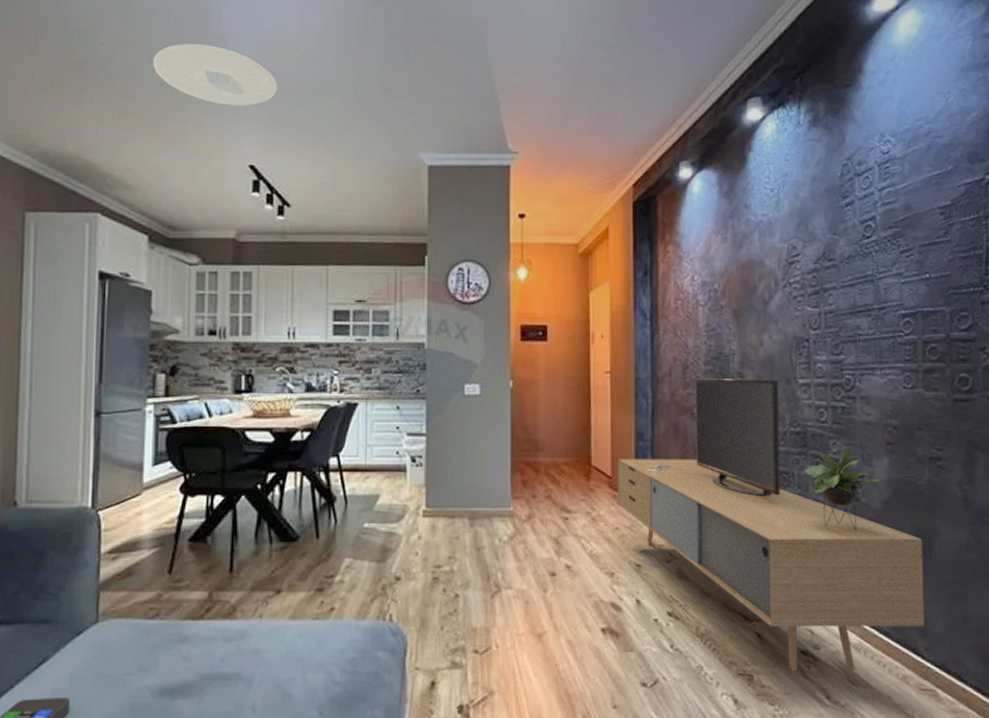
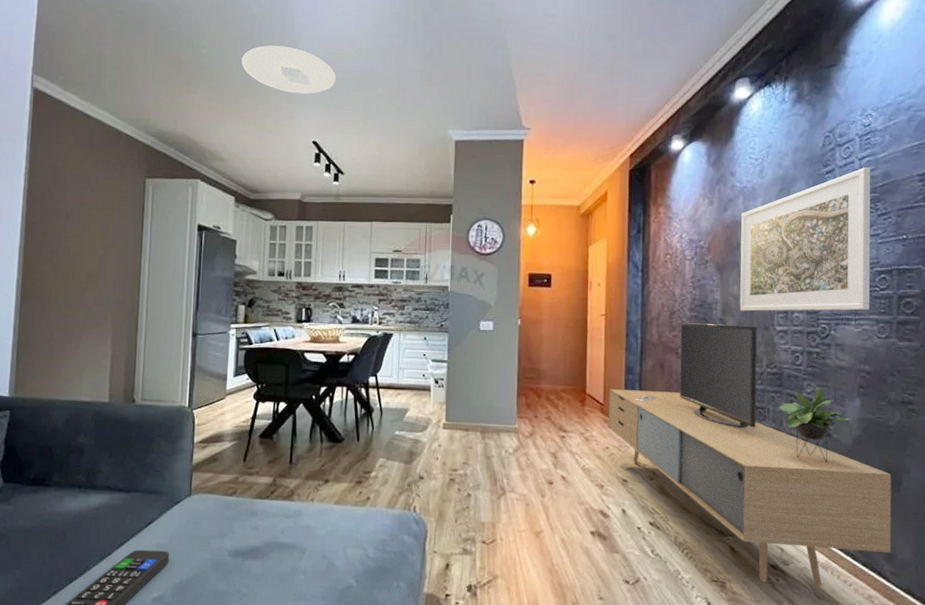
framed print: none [757,199,895,363] -> present [739,167,871,312]

